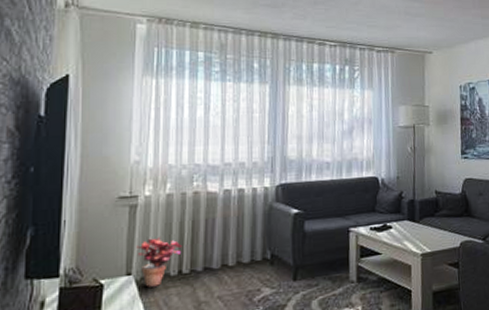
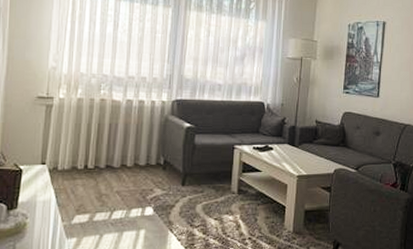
potted plant: present [137,237,182,288] -> none [51,135,89,176]

